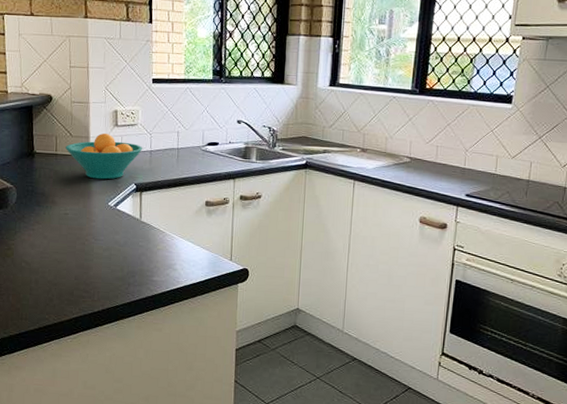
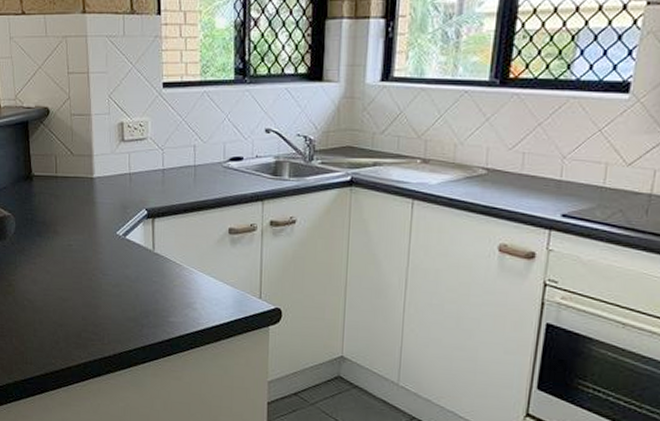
fruit bowl: present [65,132,143,180] -> none [66,149,154,205]

